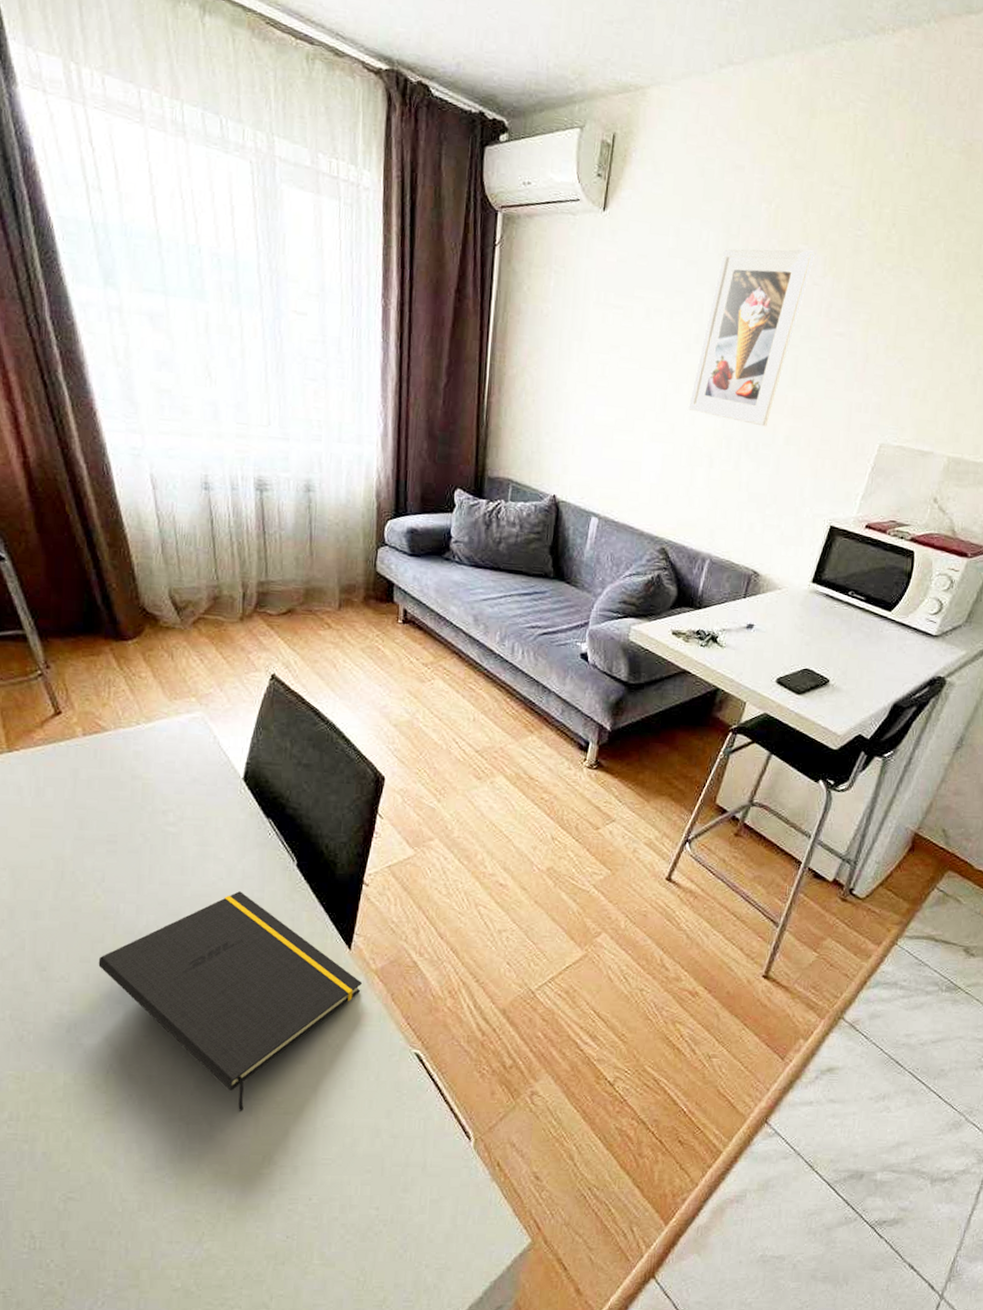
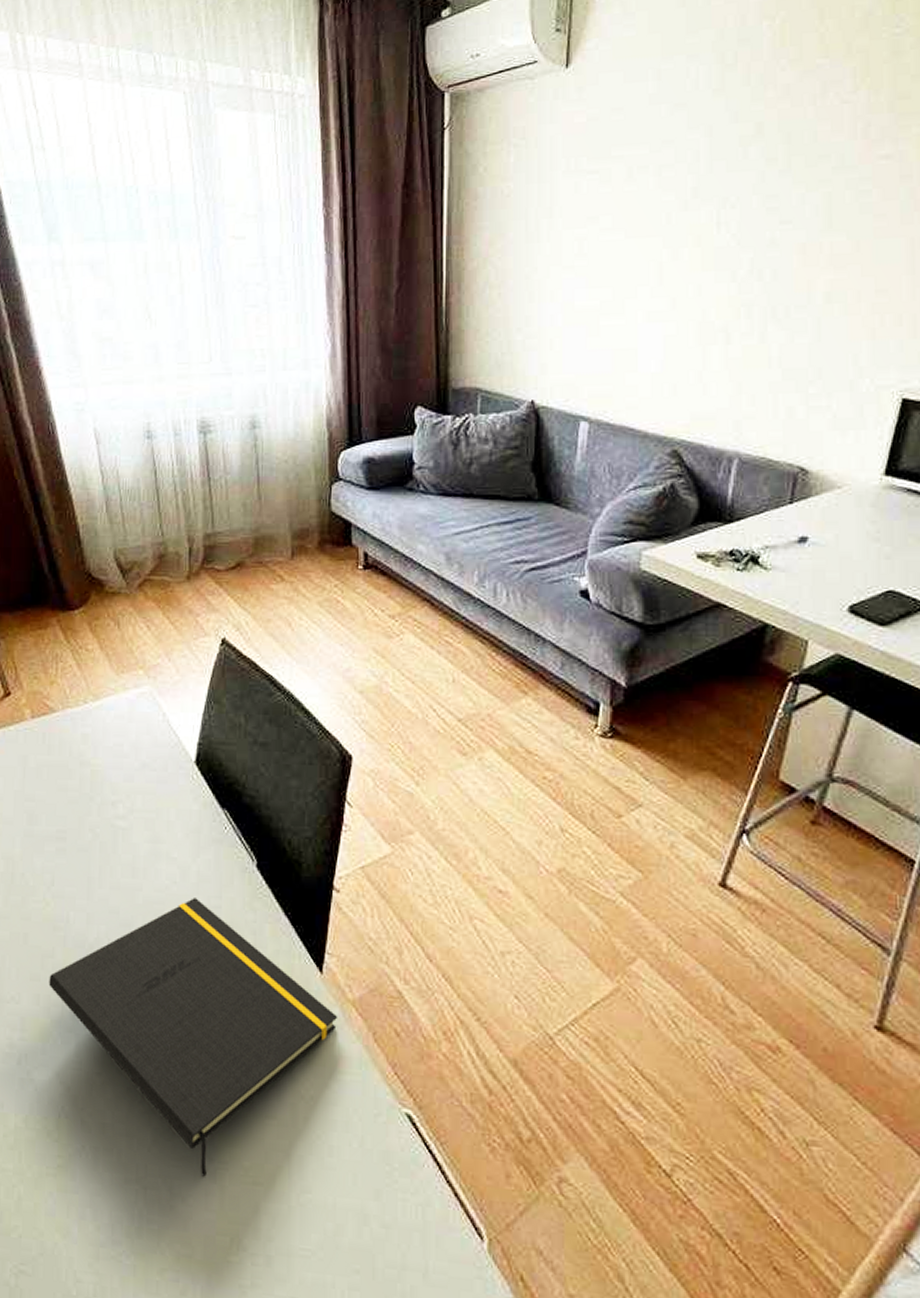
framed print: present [688,249,815,427] -> none [692,63,840,285]

